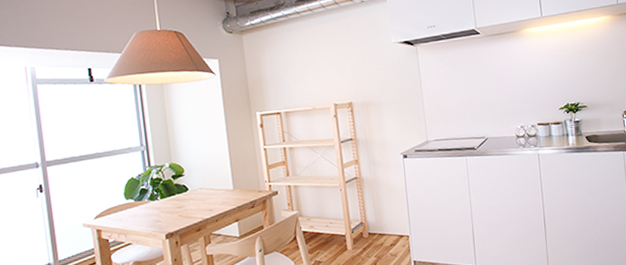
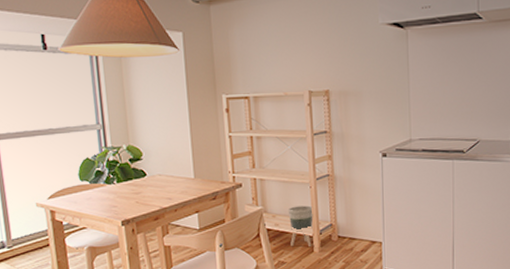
planter: none [321,207,345,246] -> present [287,205,313,246]

